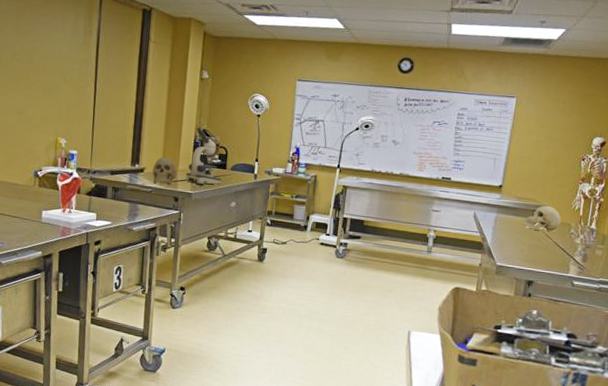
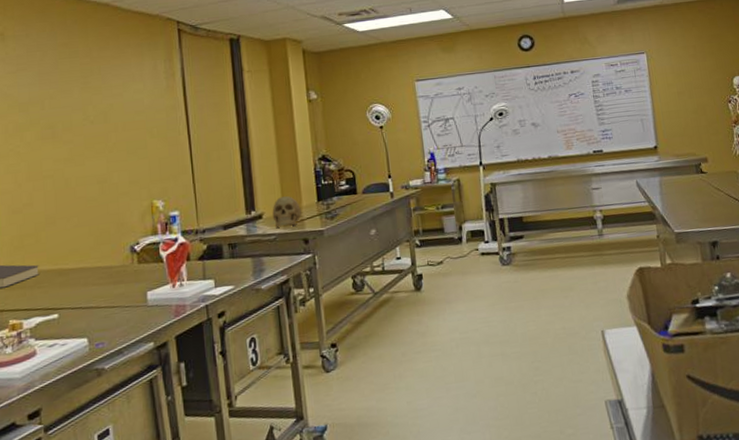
microscope: present [185,127,222,185] -> none [312,153,355,219]
skull: present [523,205,561,232] -> none [689,156,727,187]

